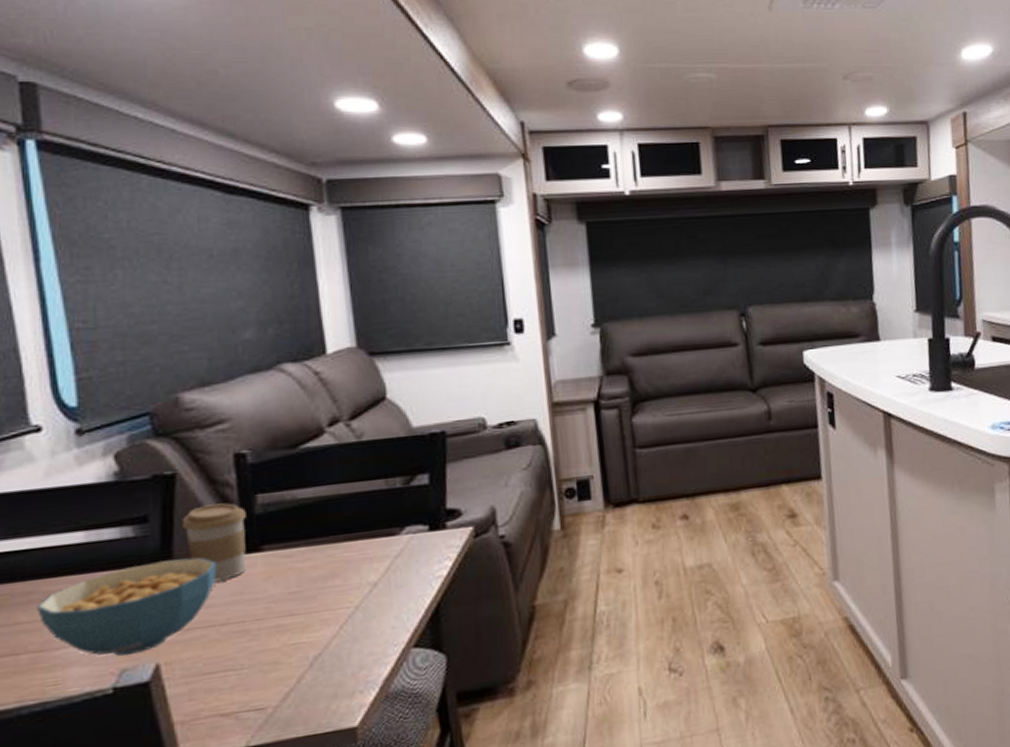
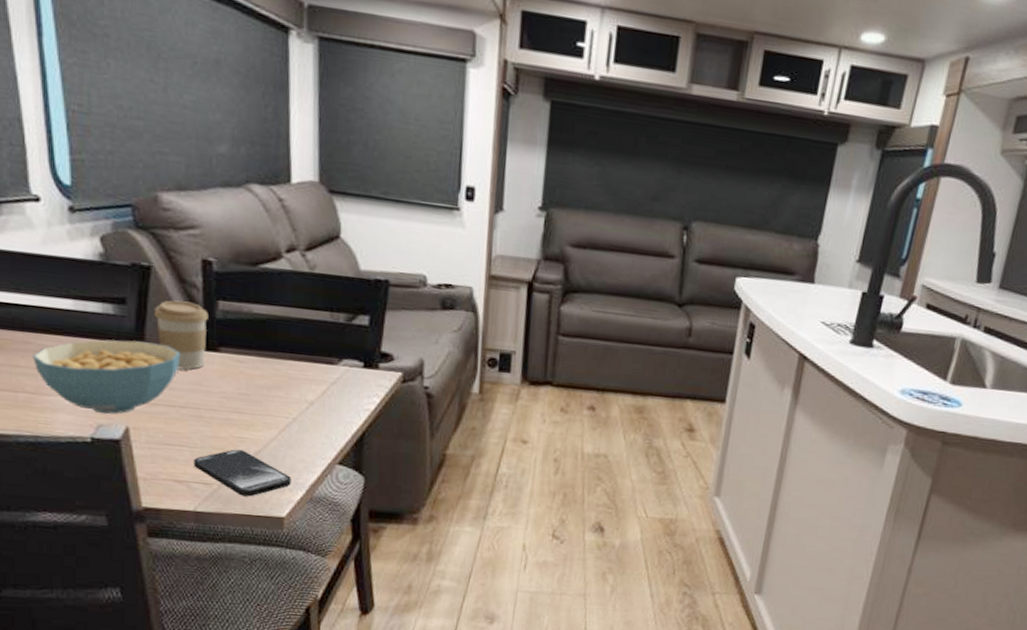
smartphone: none [241,657,361,714] -> present [193,449,291,497]

